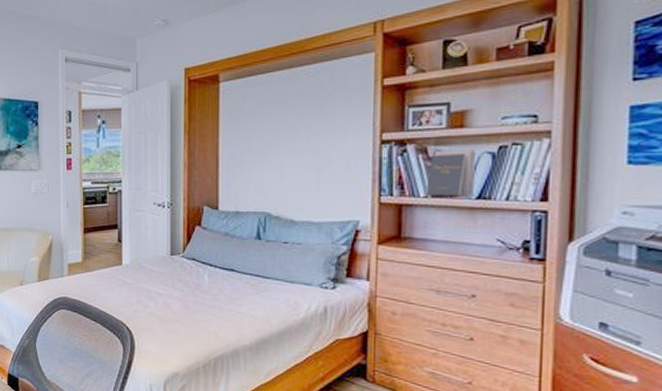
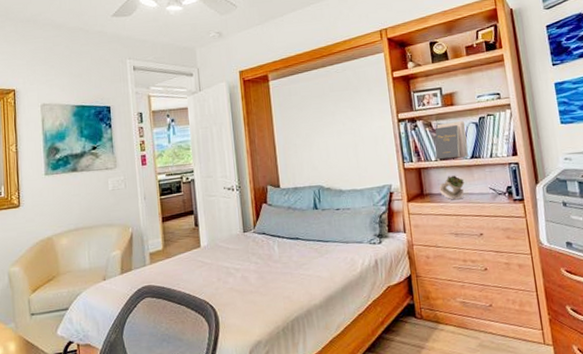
succulent plant: none [423,218,462,249] -> present [438,175,465,200]

